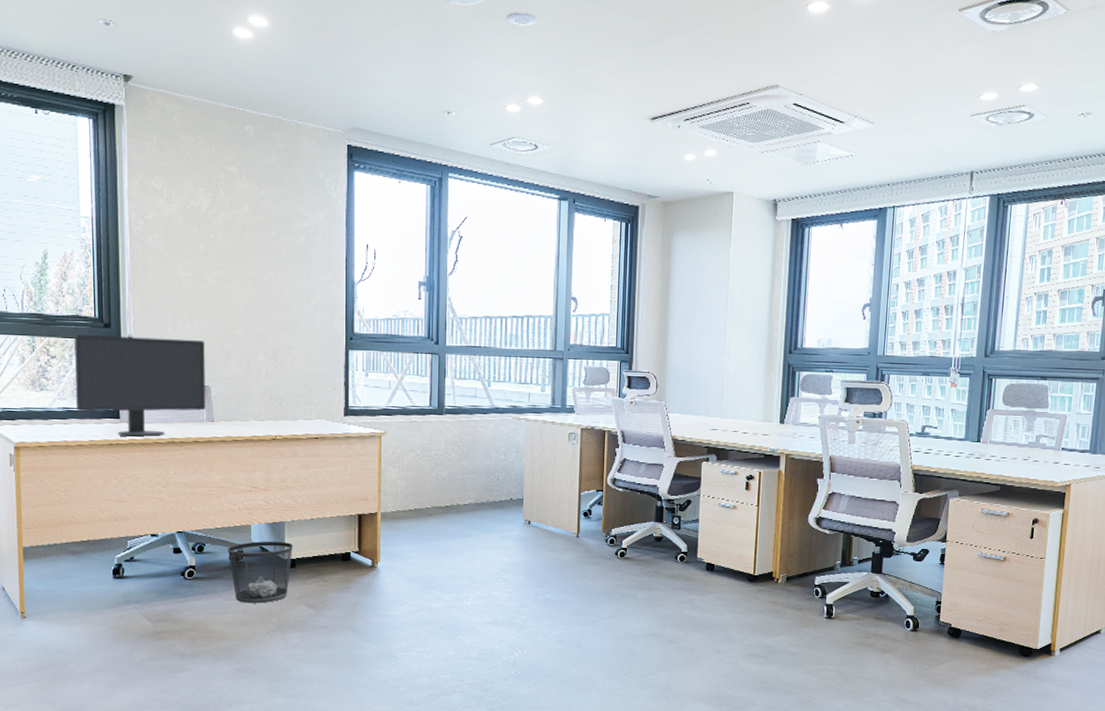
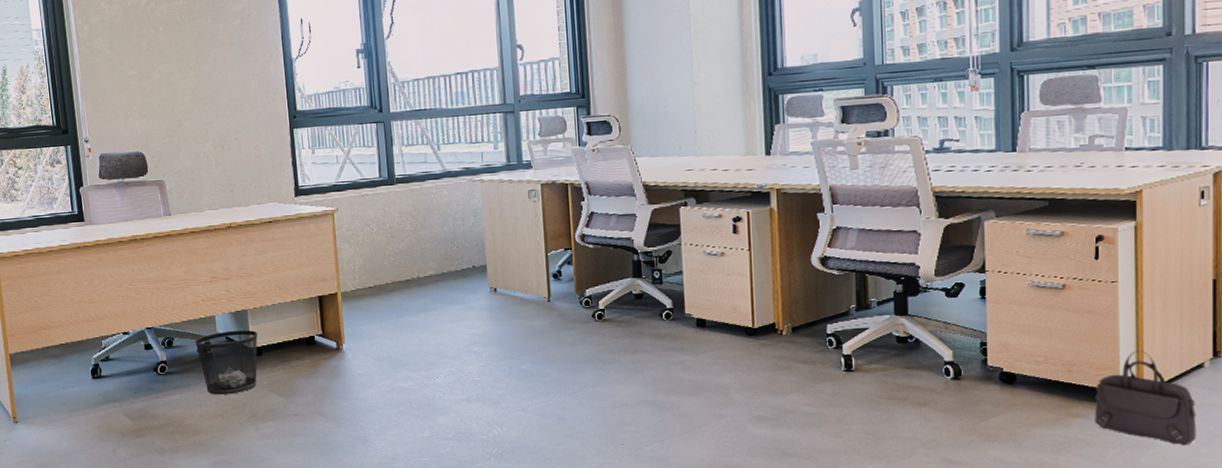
computer monitor: present [74,334,206,437] -> none [37,136,162,239]
handbag: none [1016,616,1091,697] -> present [1094,350,1196,446]

